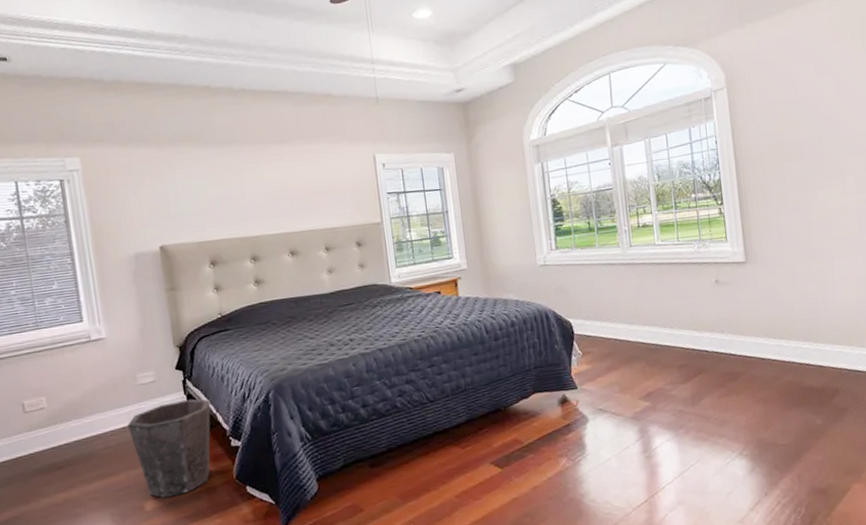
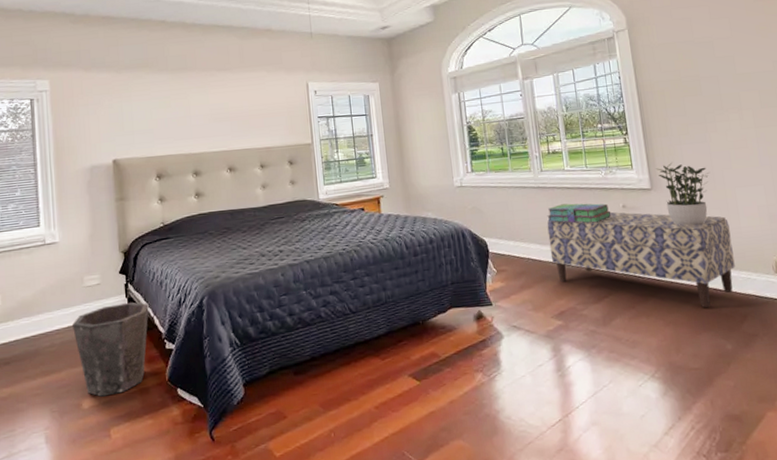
stack of books: none [635,279,704,301] -> present [547,203,612,223]
bench: none [635,287,829,384] -> present [547,212,735,308]
potted plant: none [752,233,807,300] -> present [656,162,709,226]

